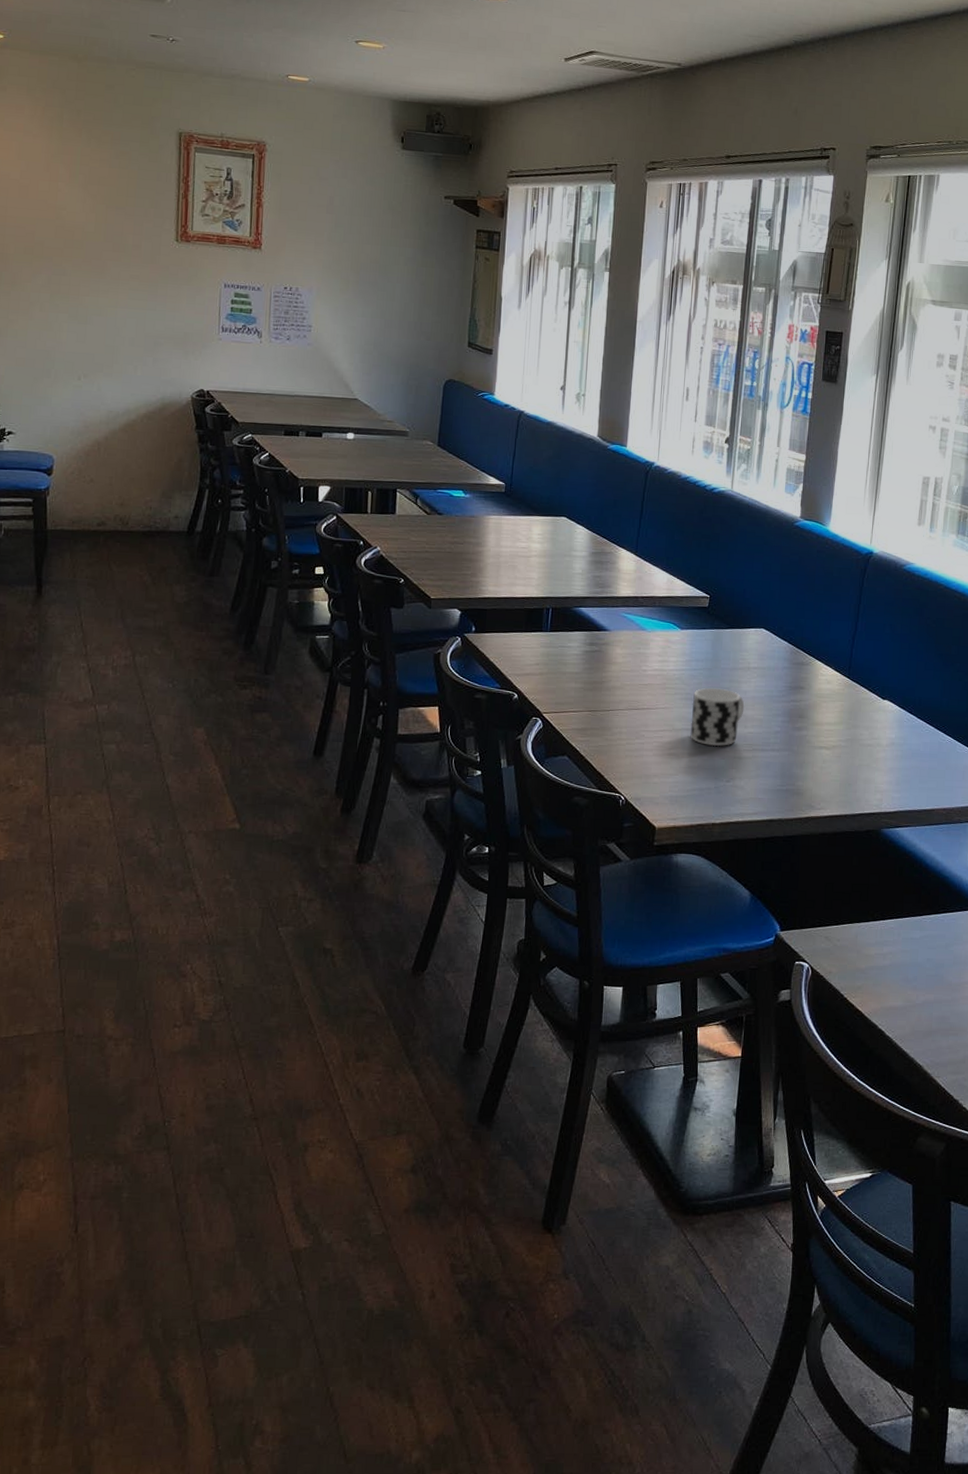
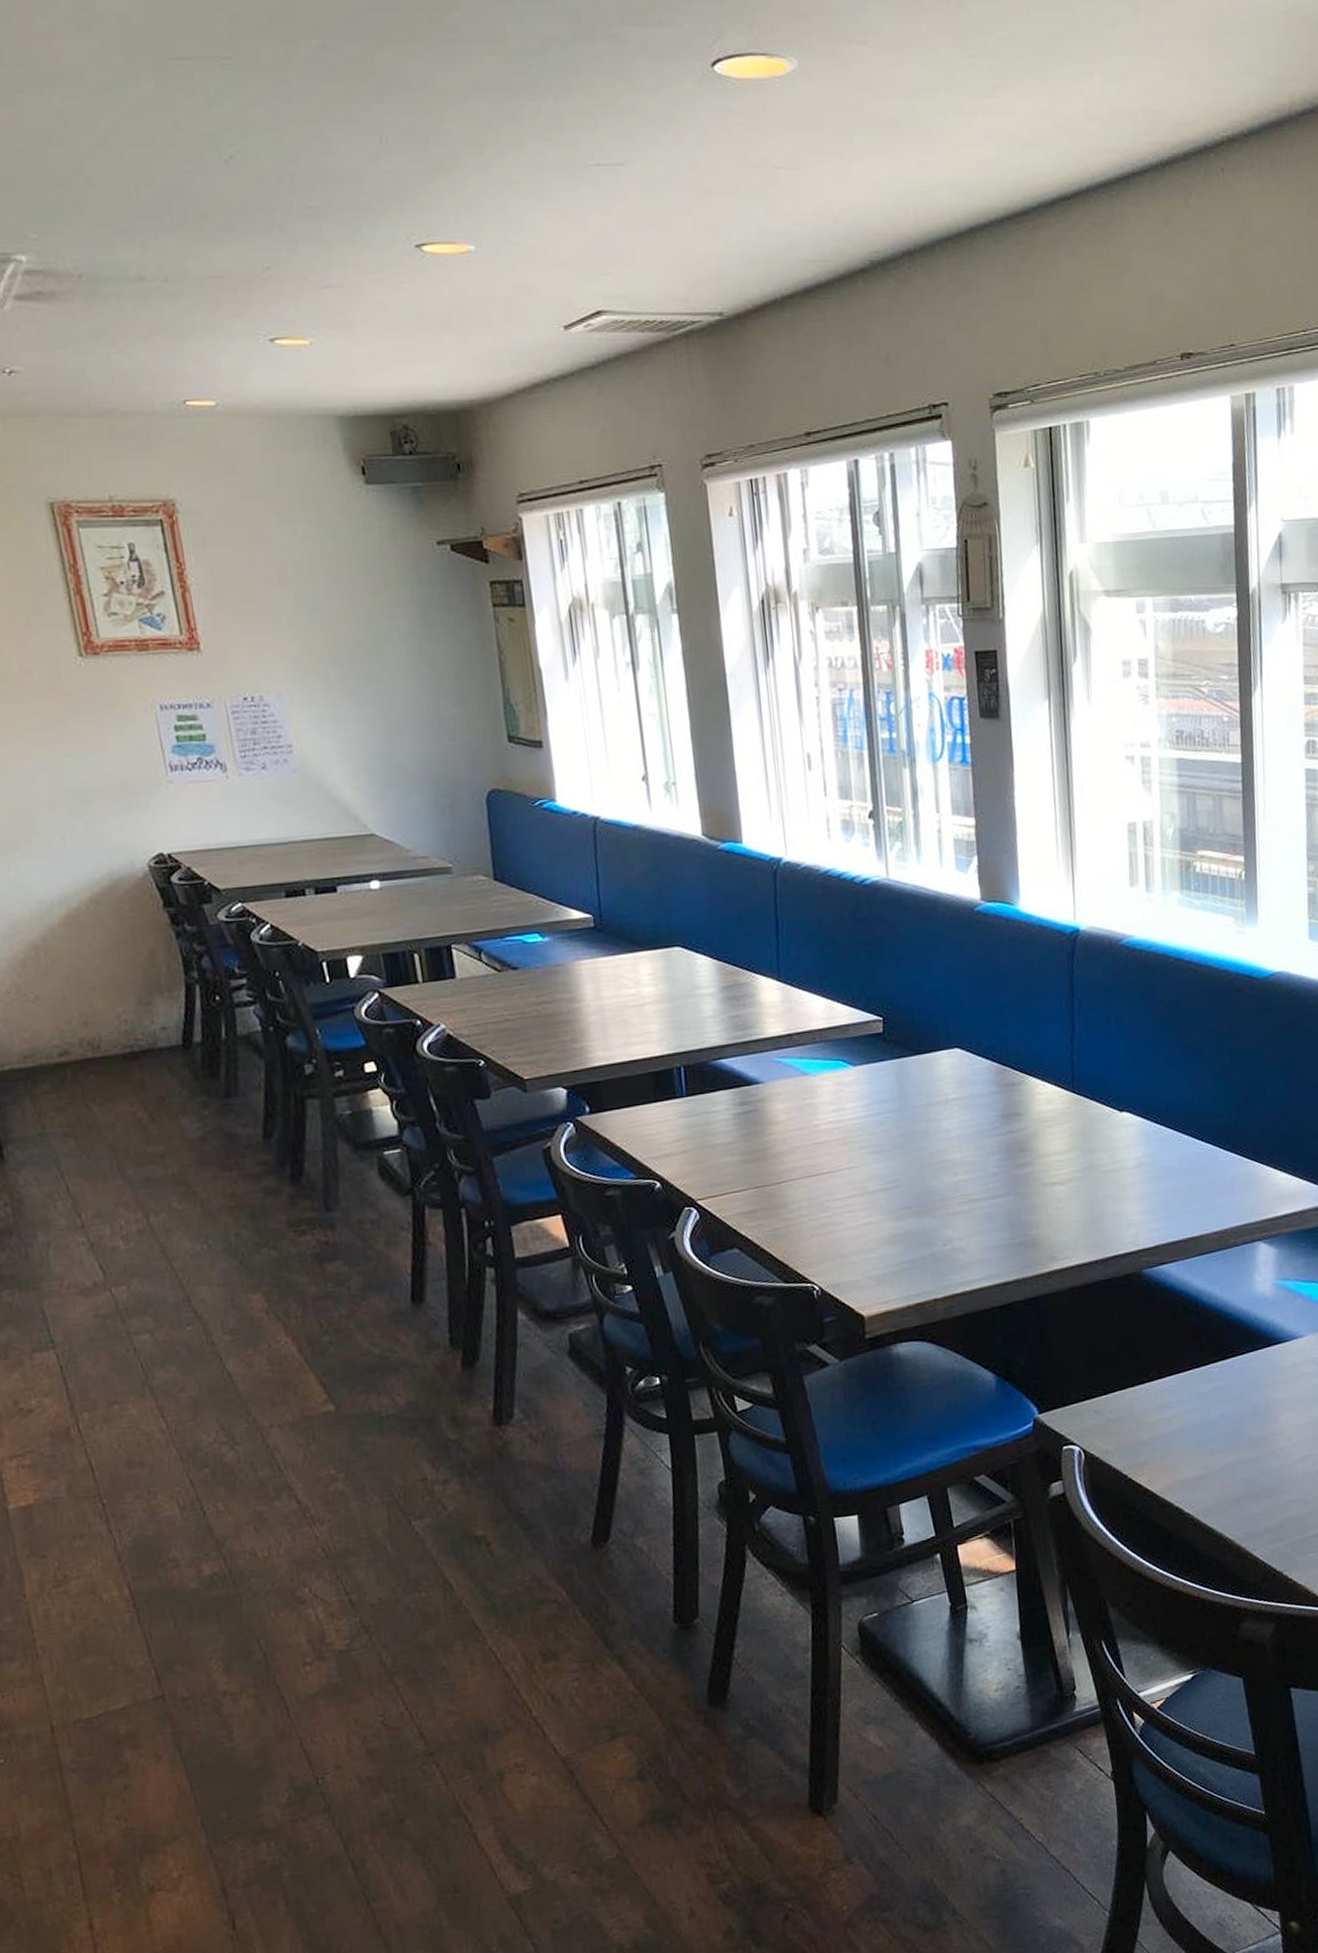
cup: present [690,687,745,747] -> none [883,1132,950,1205]

